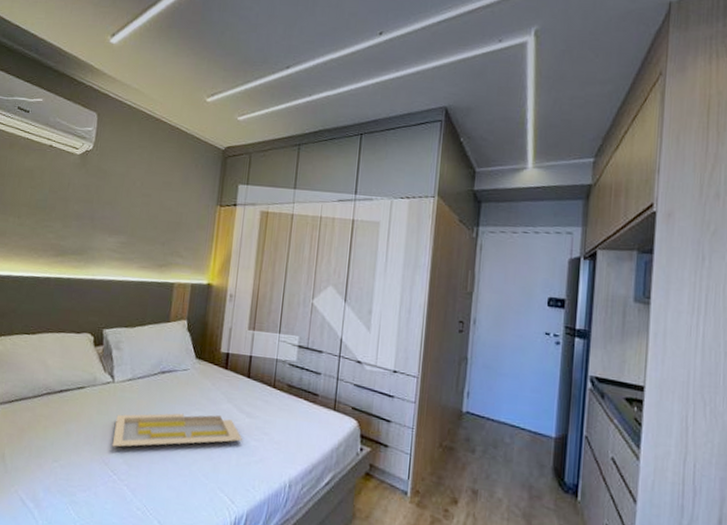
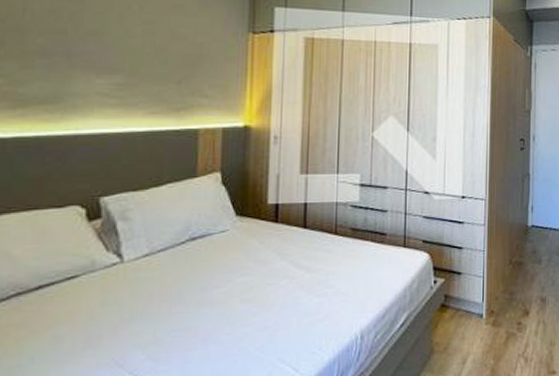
serving tray: present [112,413,242,447] -> none [127,277,302,342]

